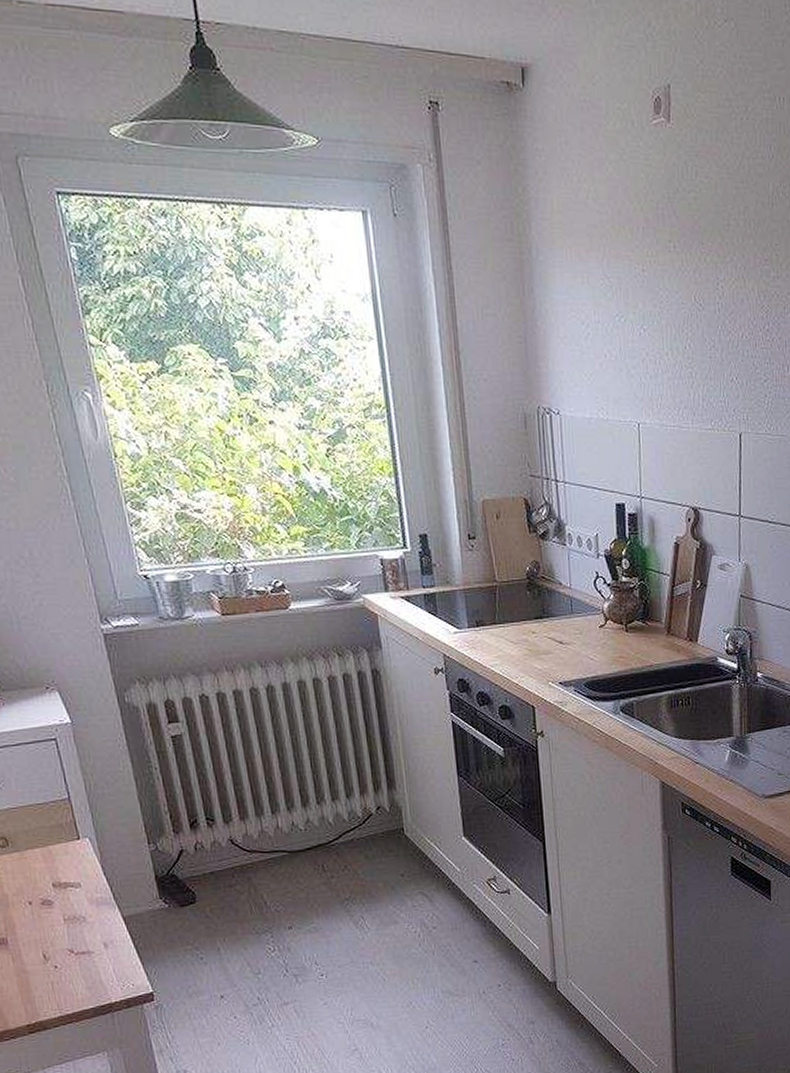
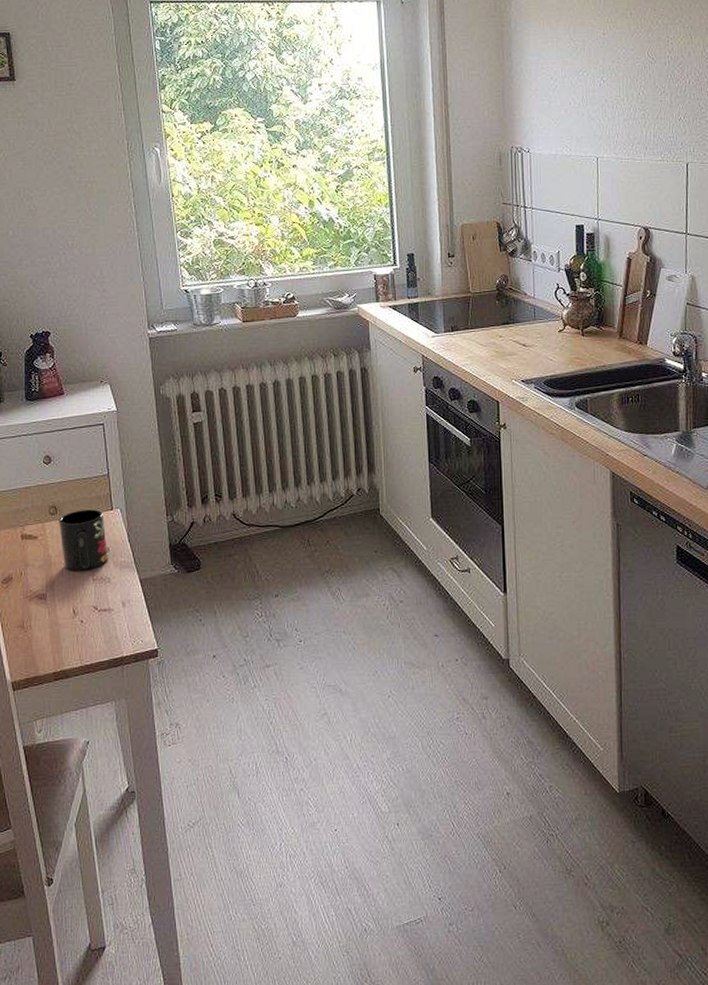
mug: none [11,839,81,912] -> present [59,509,109,572]

